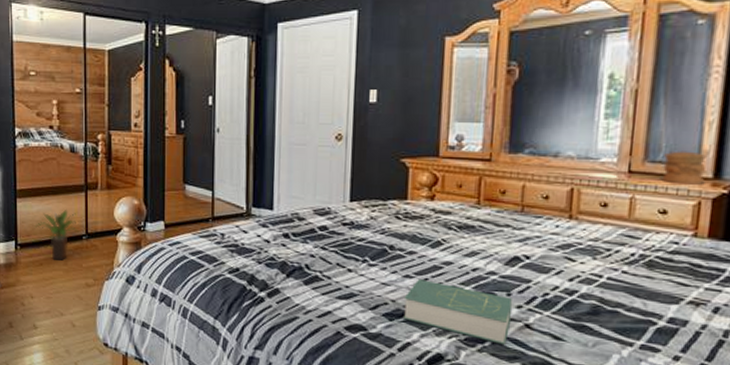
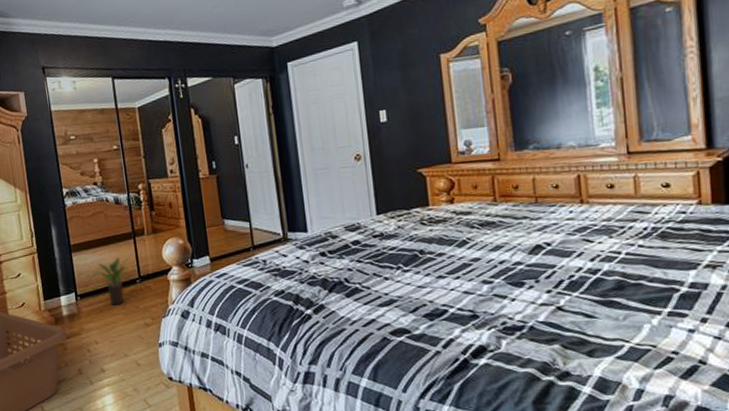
book: present [402,279,512,346] -> none [440,278,543,330]
decorative box: present [661,150,707,185] -> none [657,126,700,159]

